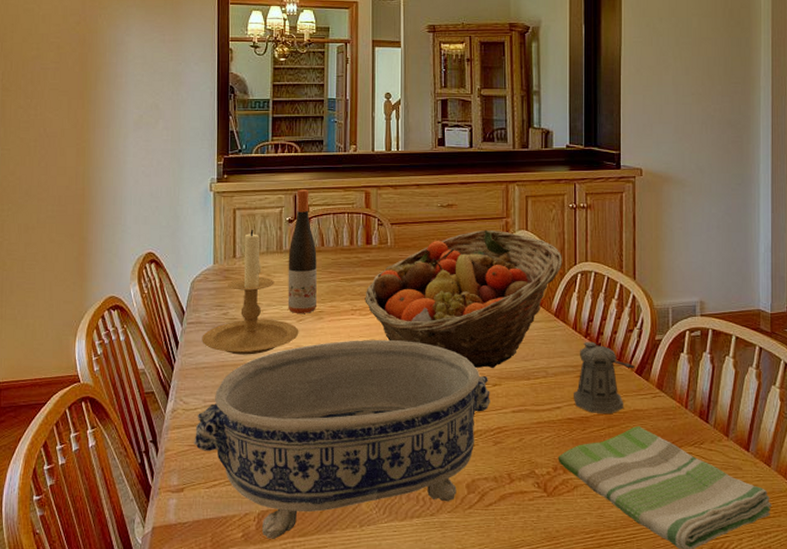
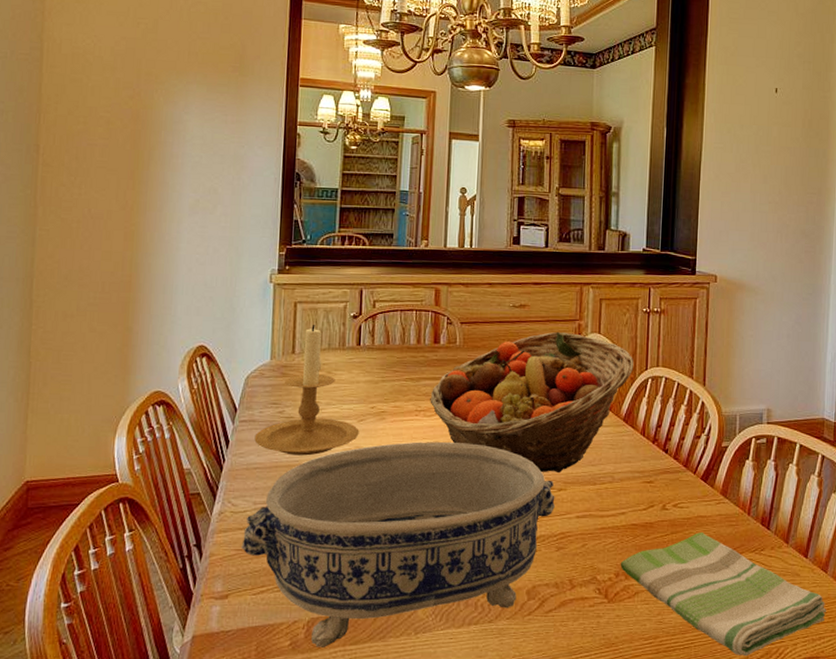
wine bottle: present [287,189,317,313] -> none [348,284,382,413]
pepper shaker: present [574,341,634,413] -> none [639,447,700,520]

